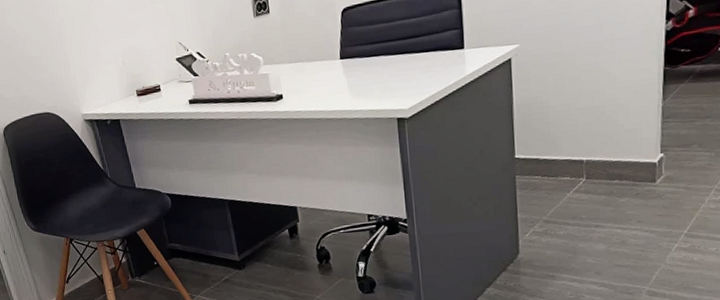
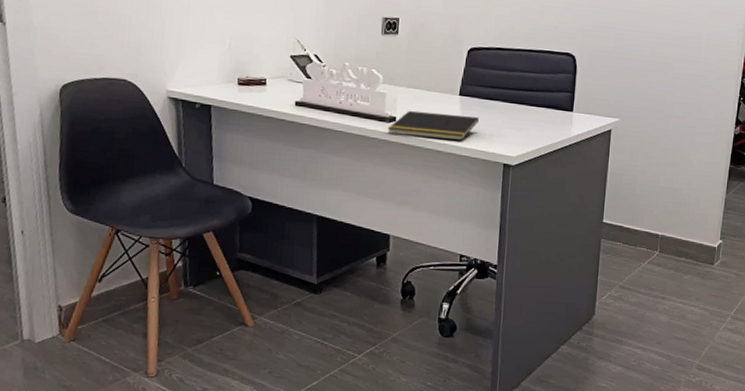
notepad: none [276,77,365,112] -> present [387,110,480,141]

